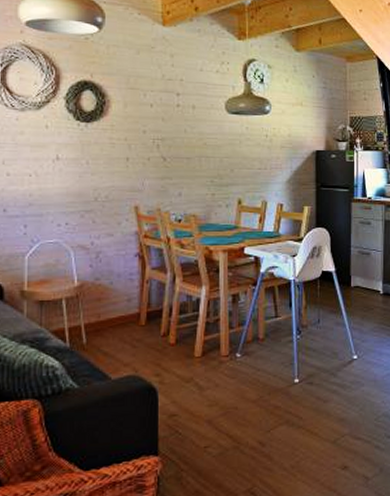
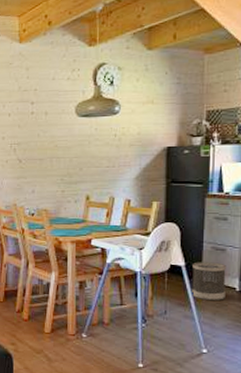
wastebasket: none [342,266,371,305] -> present [192,262,226,300]

